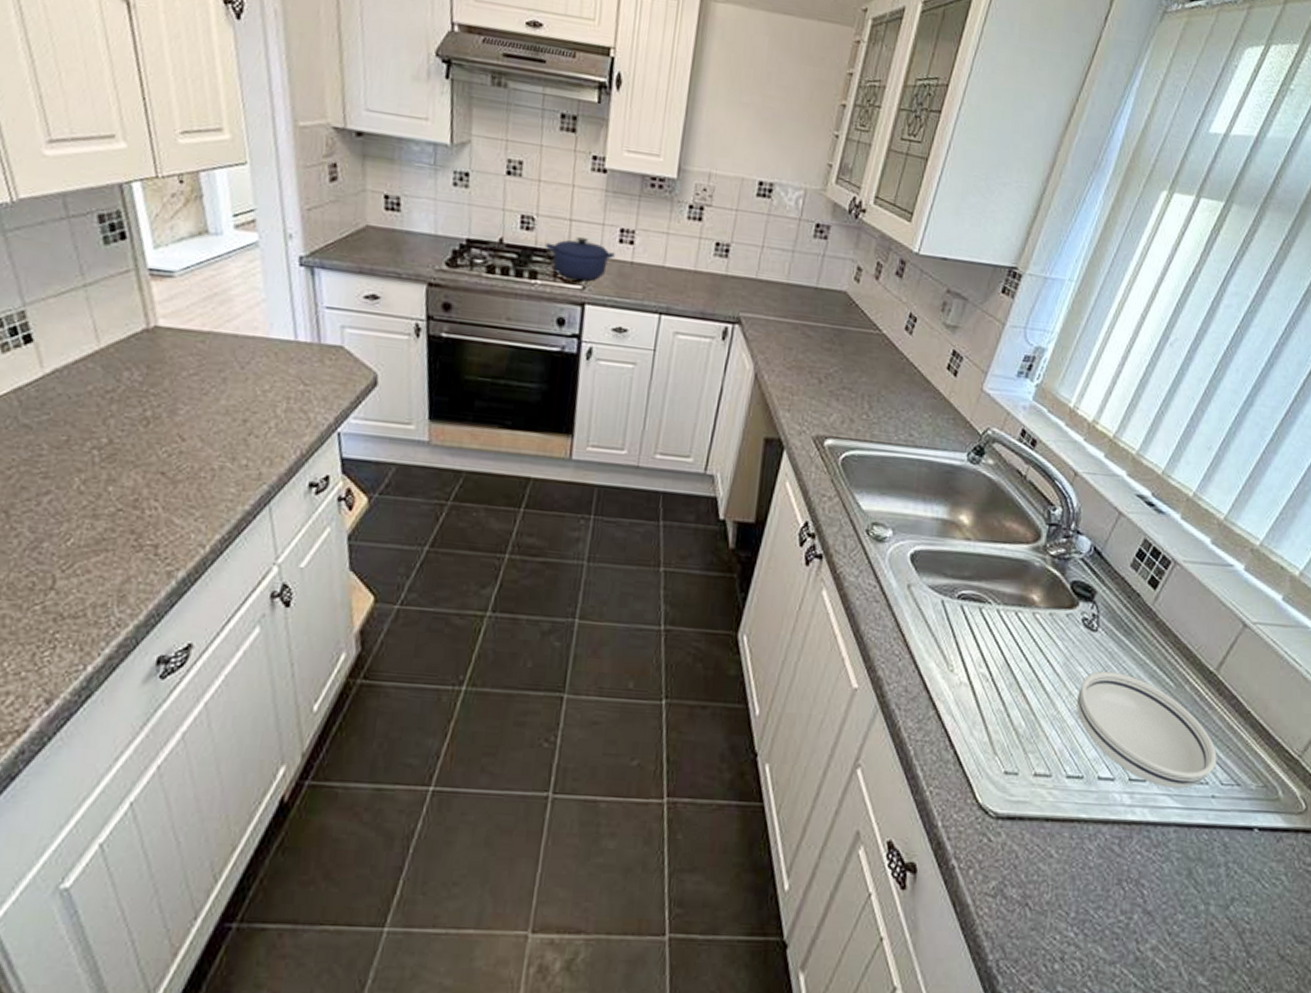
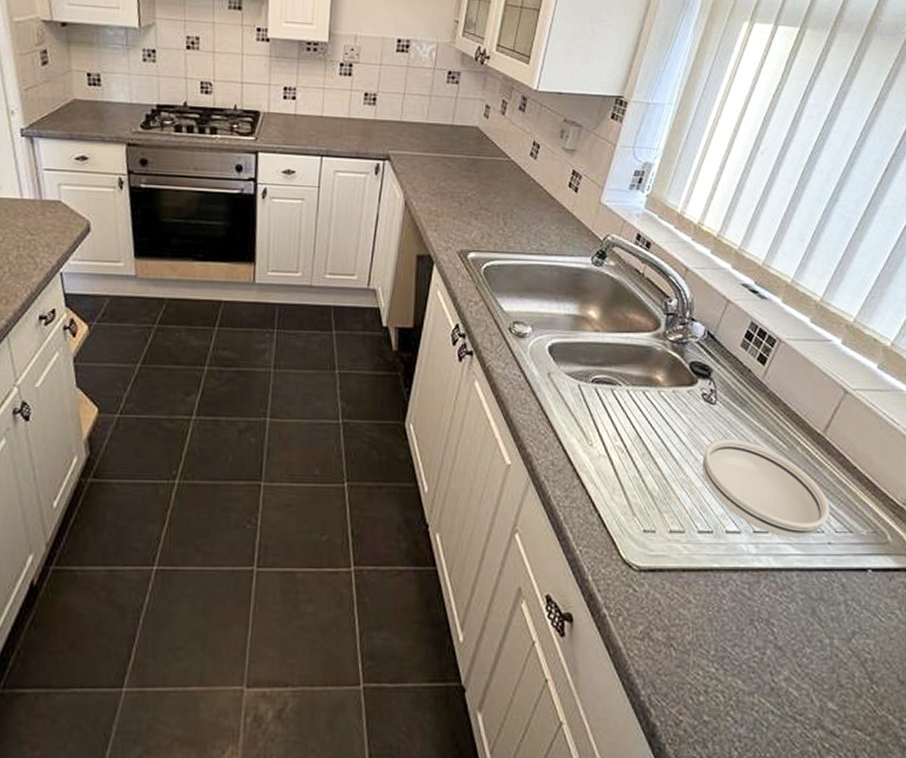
cooking pot: present [544,236,615,281] -> none [221,96,280,133]

